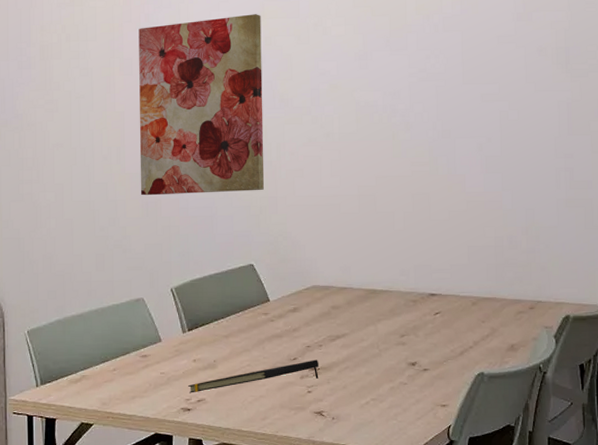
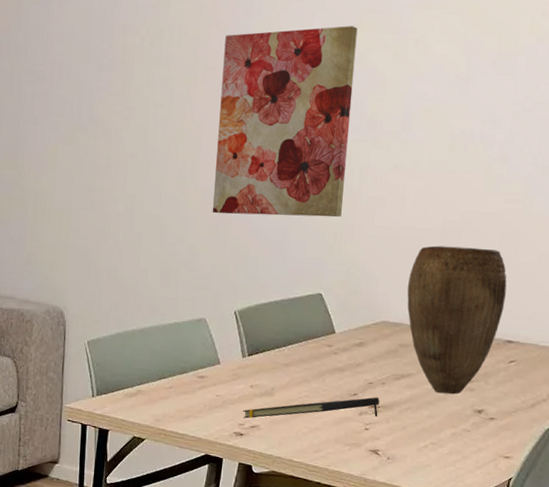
vase: none [332,209,424,350] -> present [407,245,507,395]

